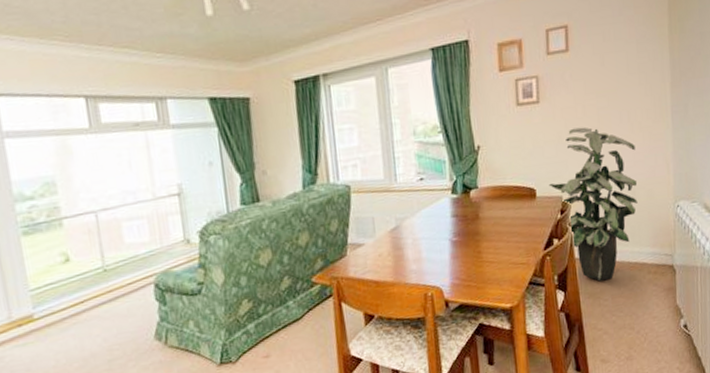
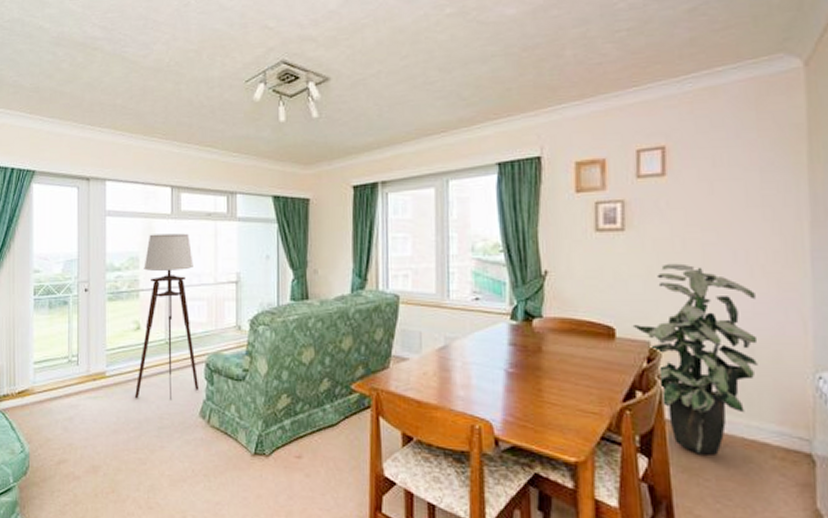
floor lamp: none [63,148,151,336] -> present [134,233,200,400]

